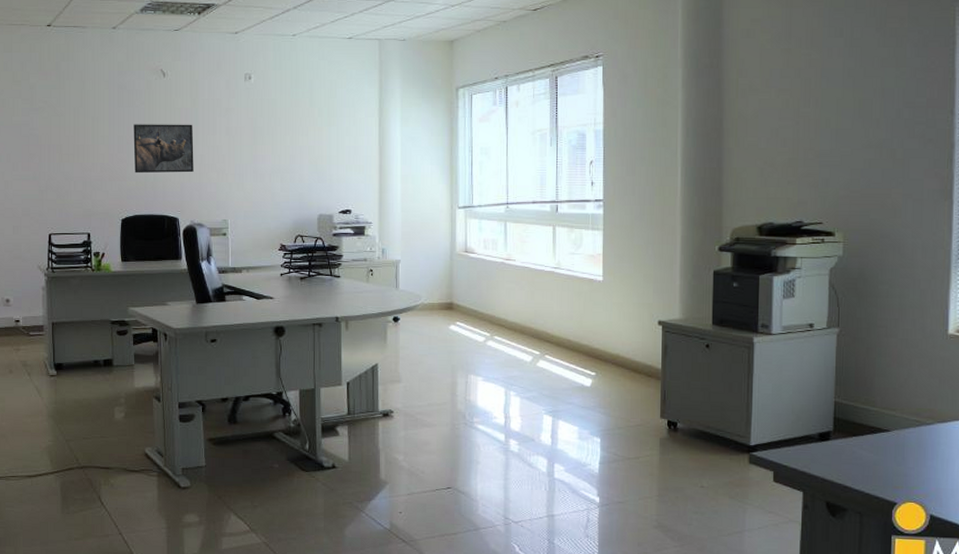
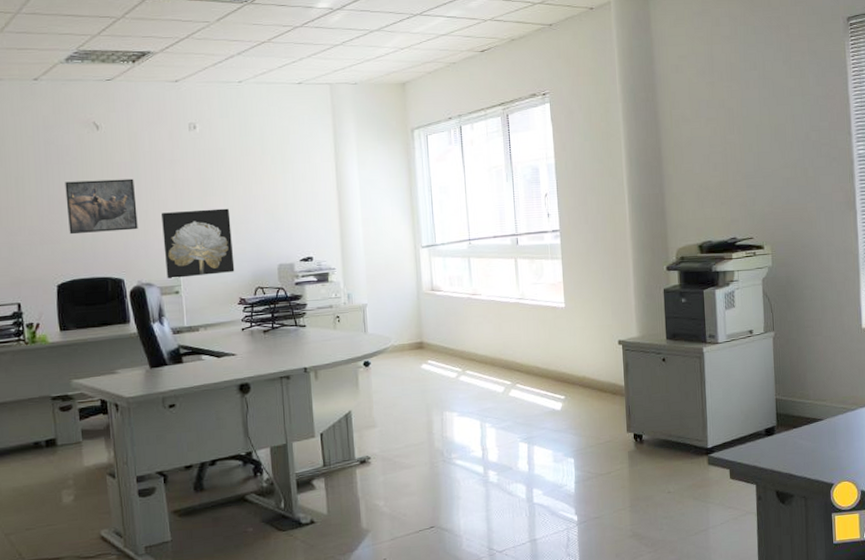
wall art: none [215,157,278,221] -> present [162,208,235,279]

